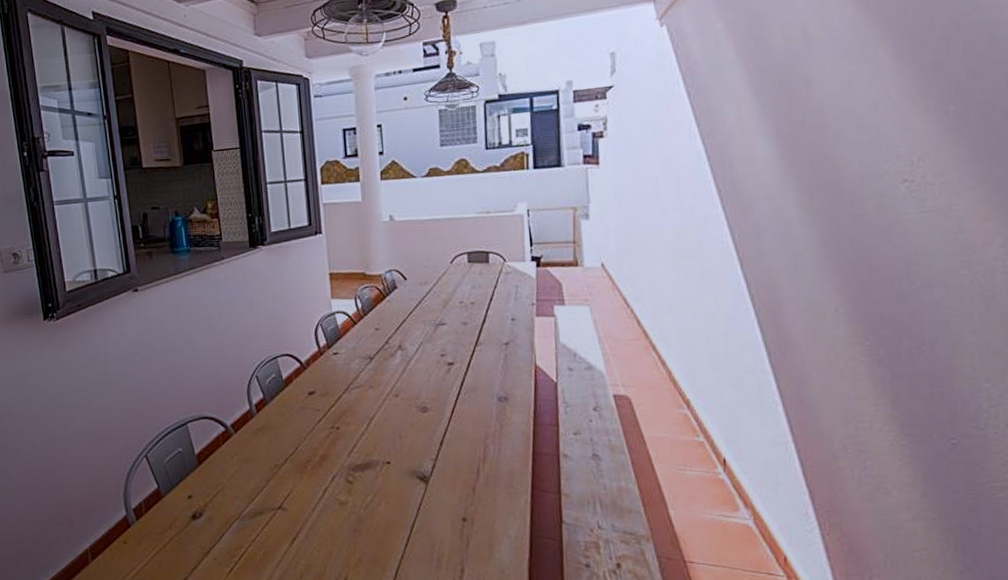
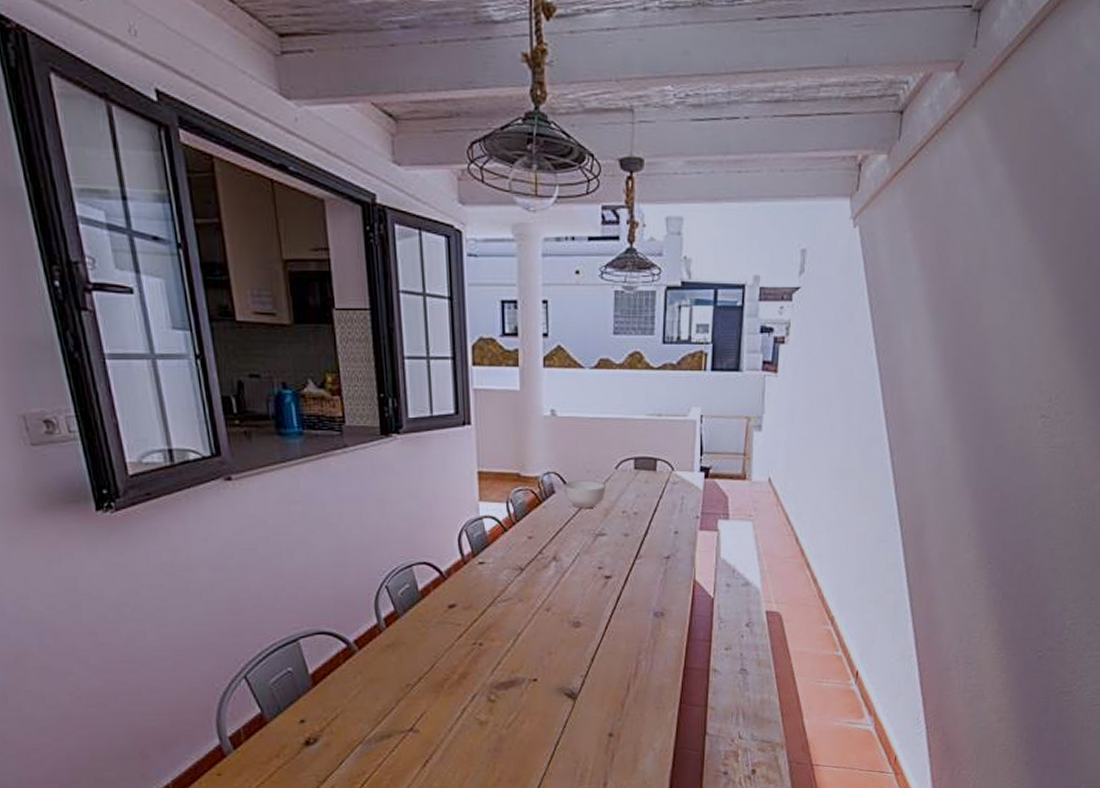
bowl: none [404,275,444,302] -> present [564,480,607,509]

